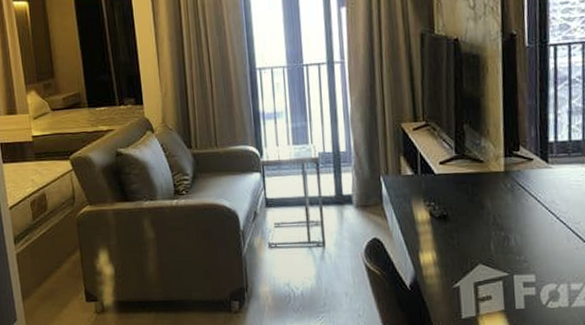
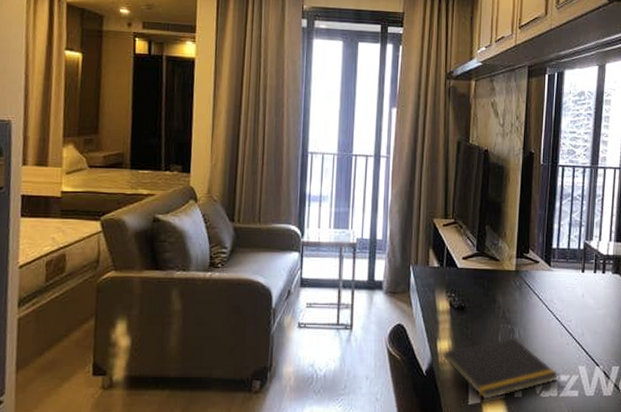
notepad: none [426,246,569,314] -> present [440,338,559,401]

